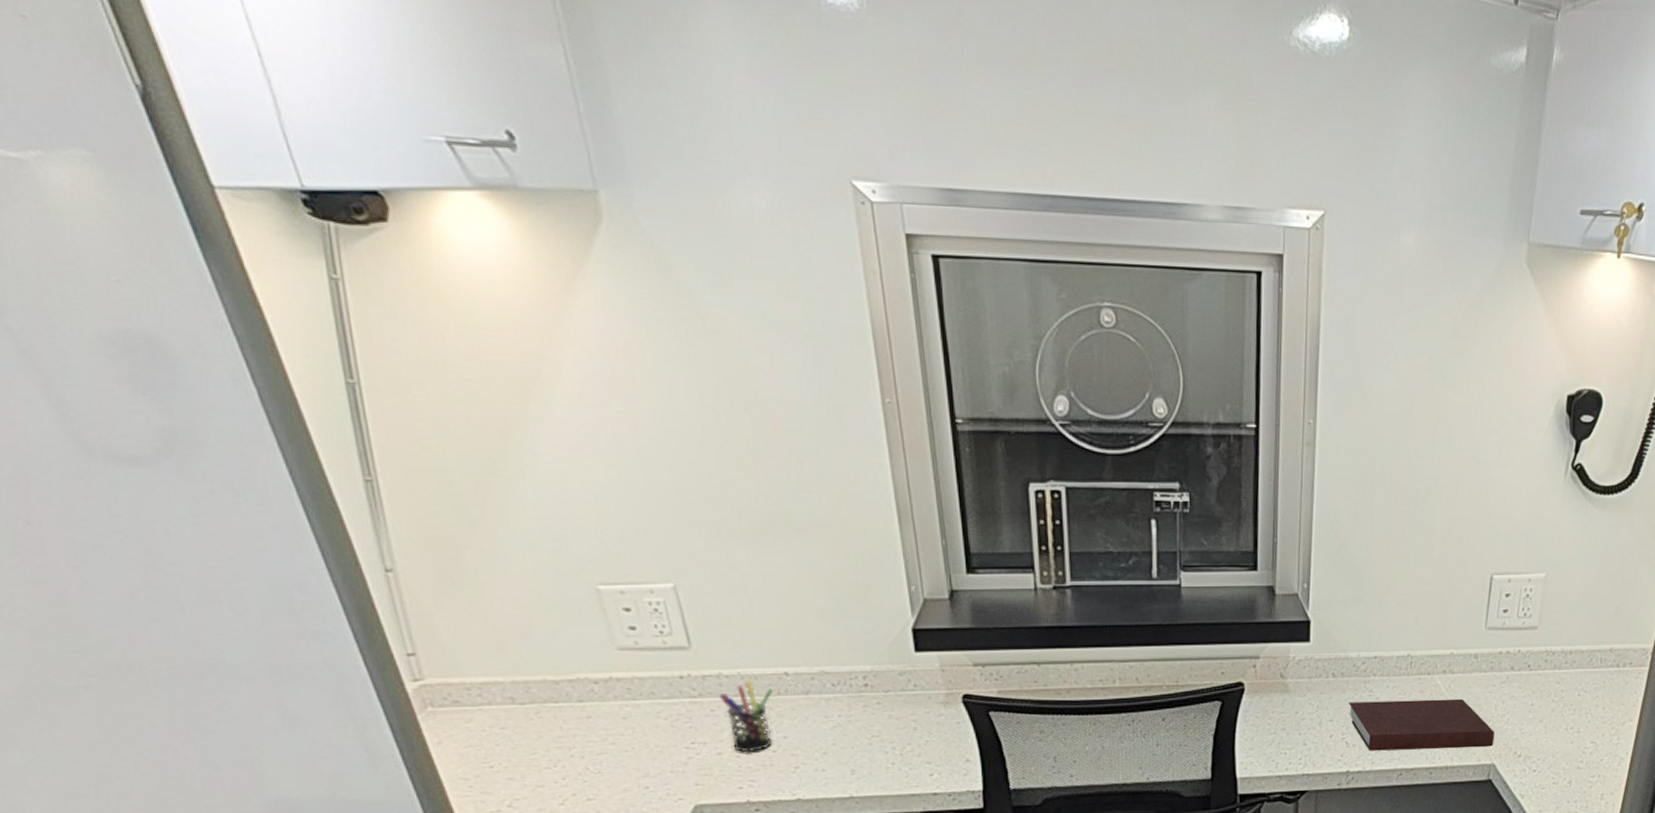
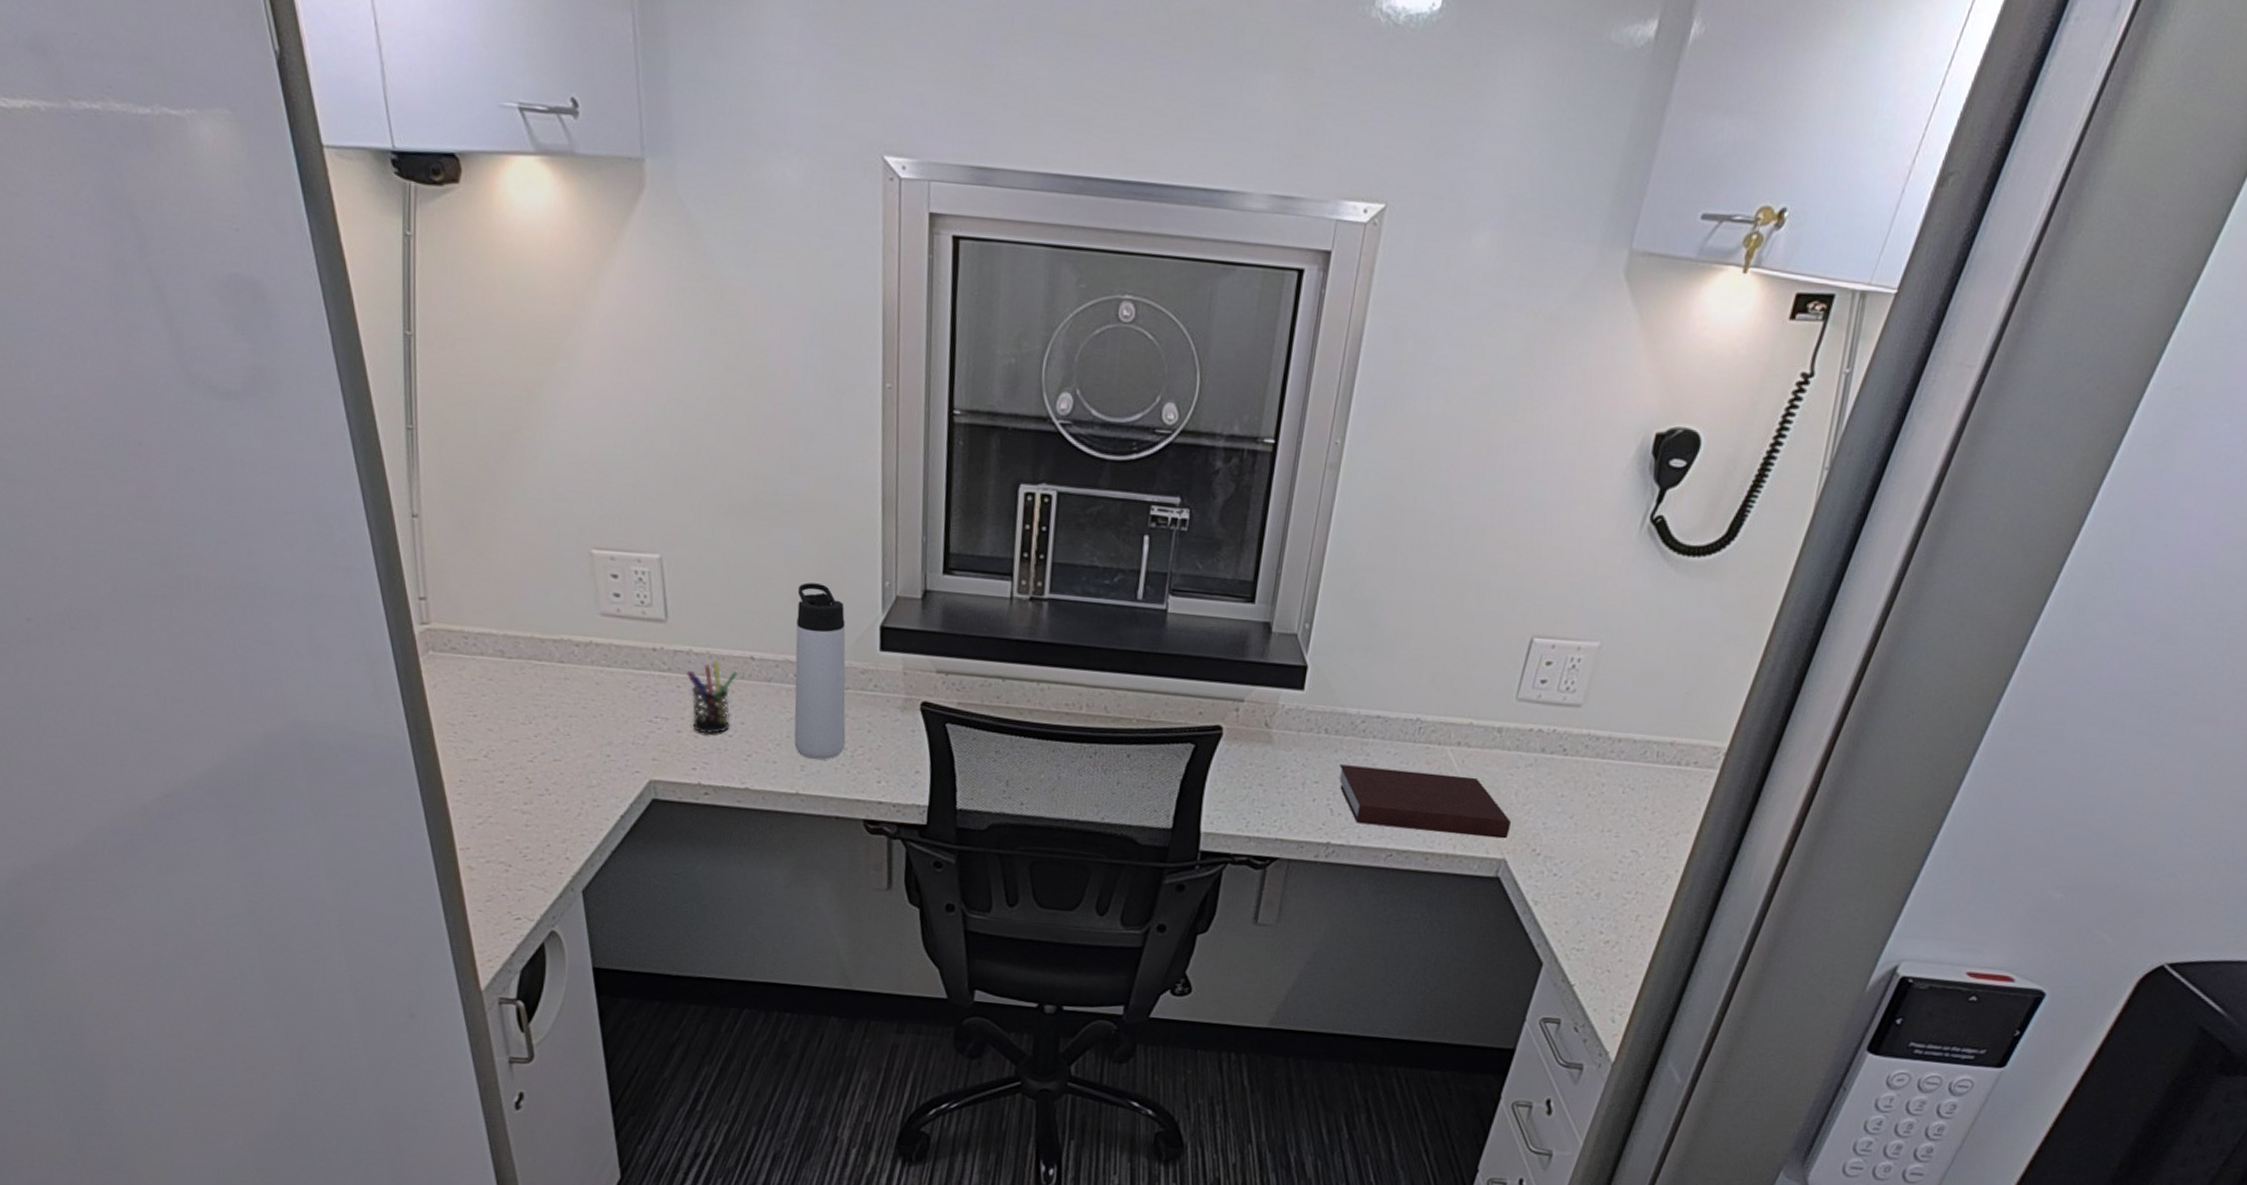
thermos bottle: none [823,595,893,763] -> present [794,582,846,760]

